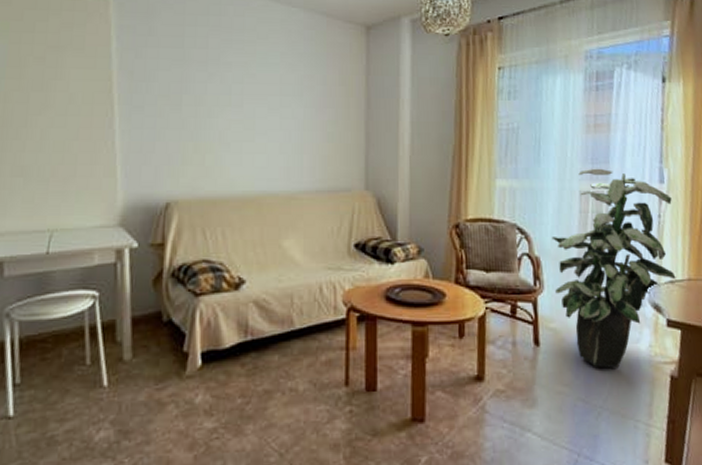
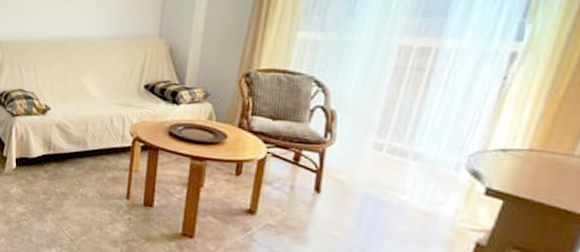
indoor plant: present [551,168,676,370] -> none [348,21,529,227]

